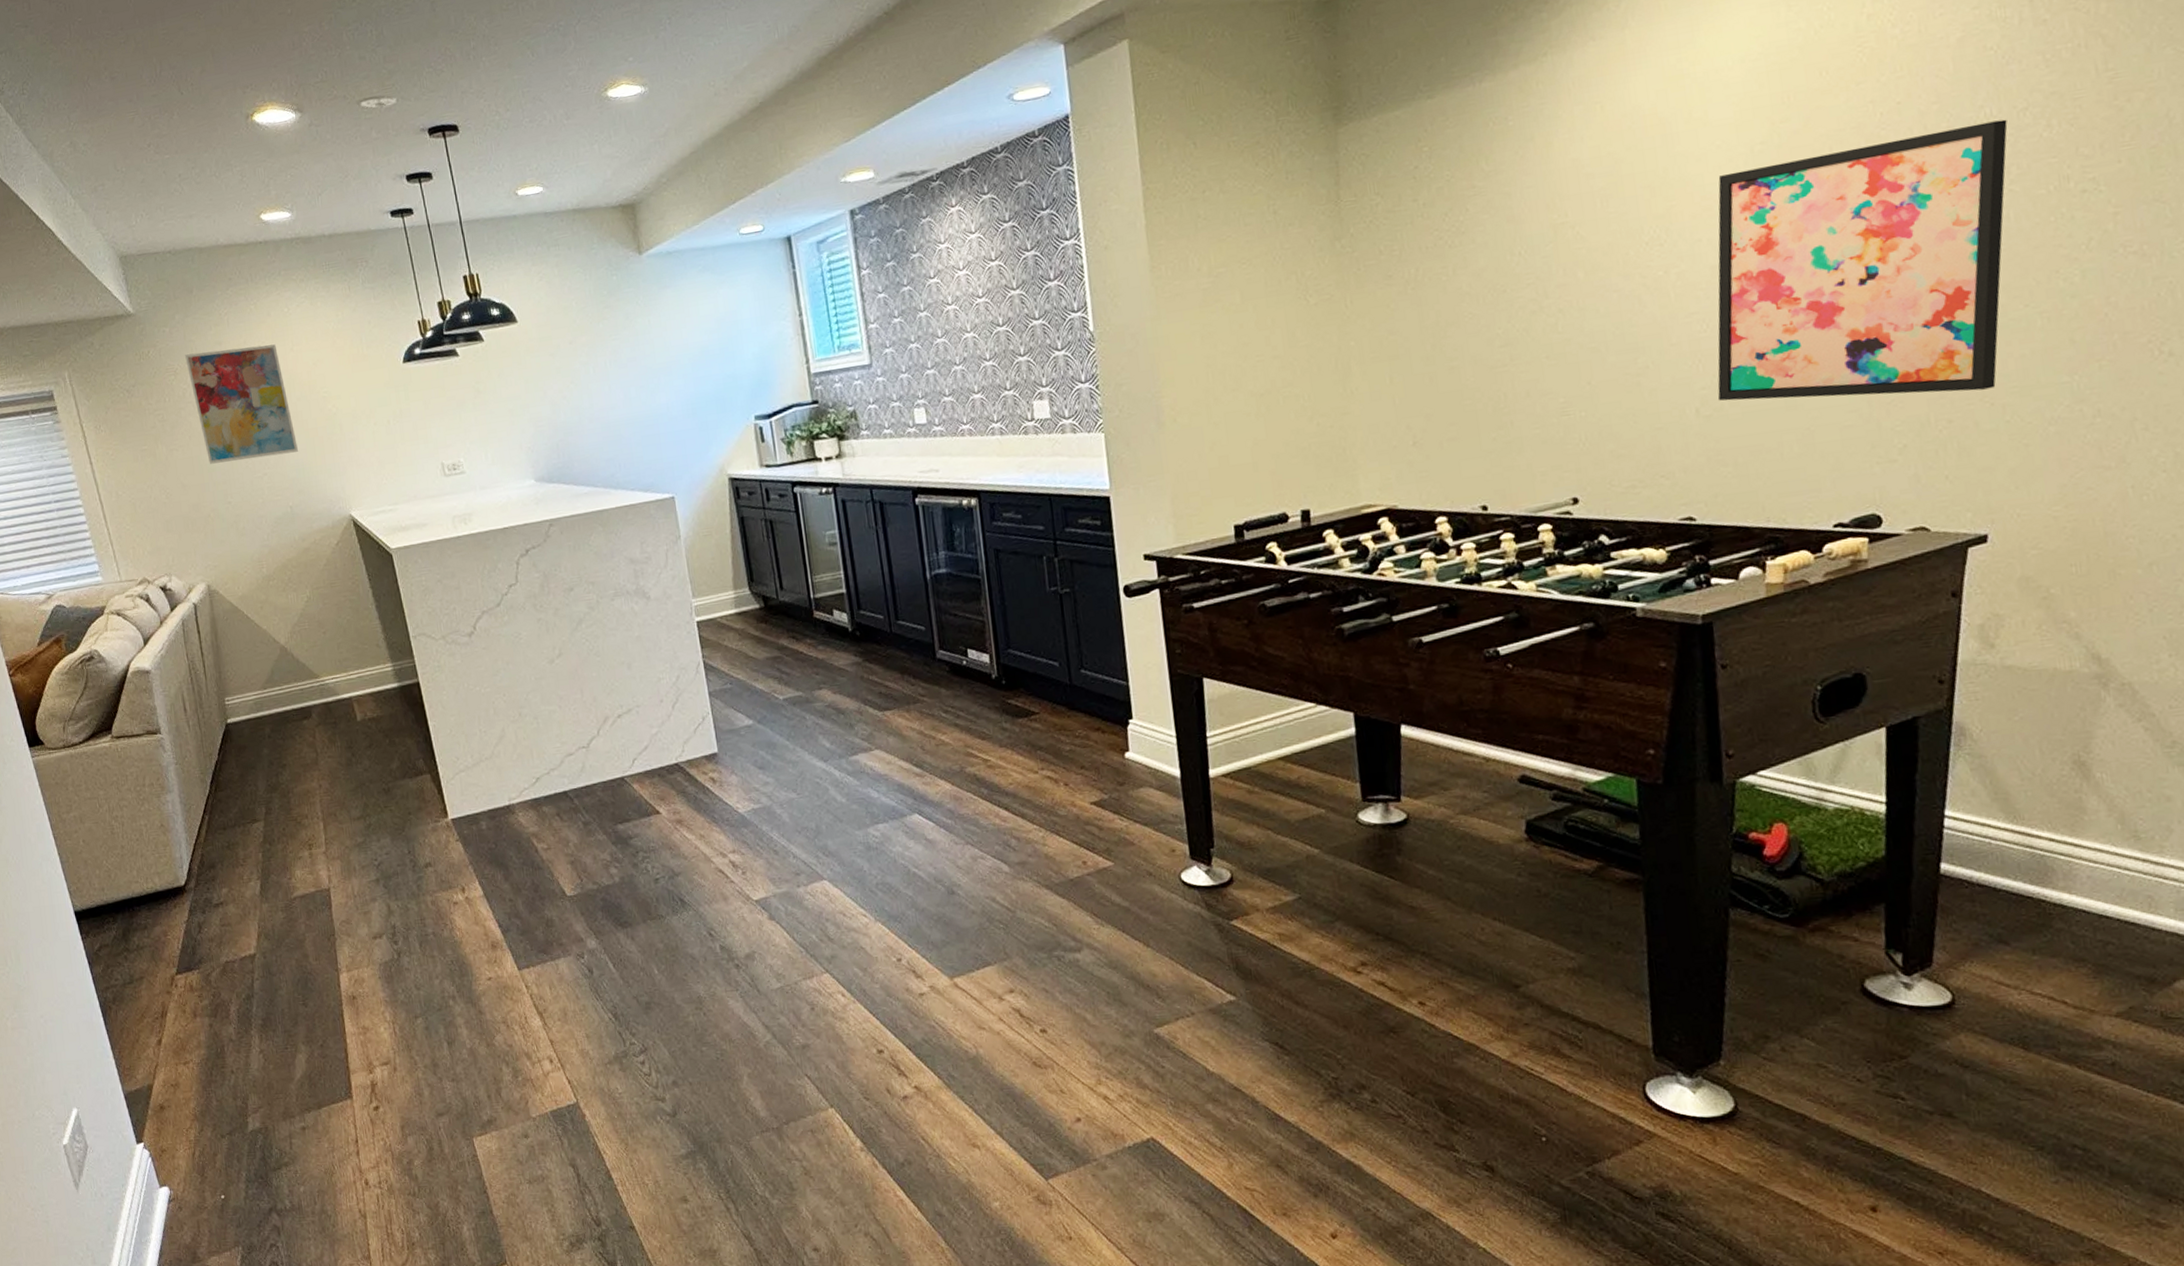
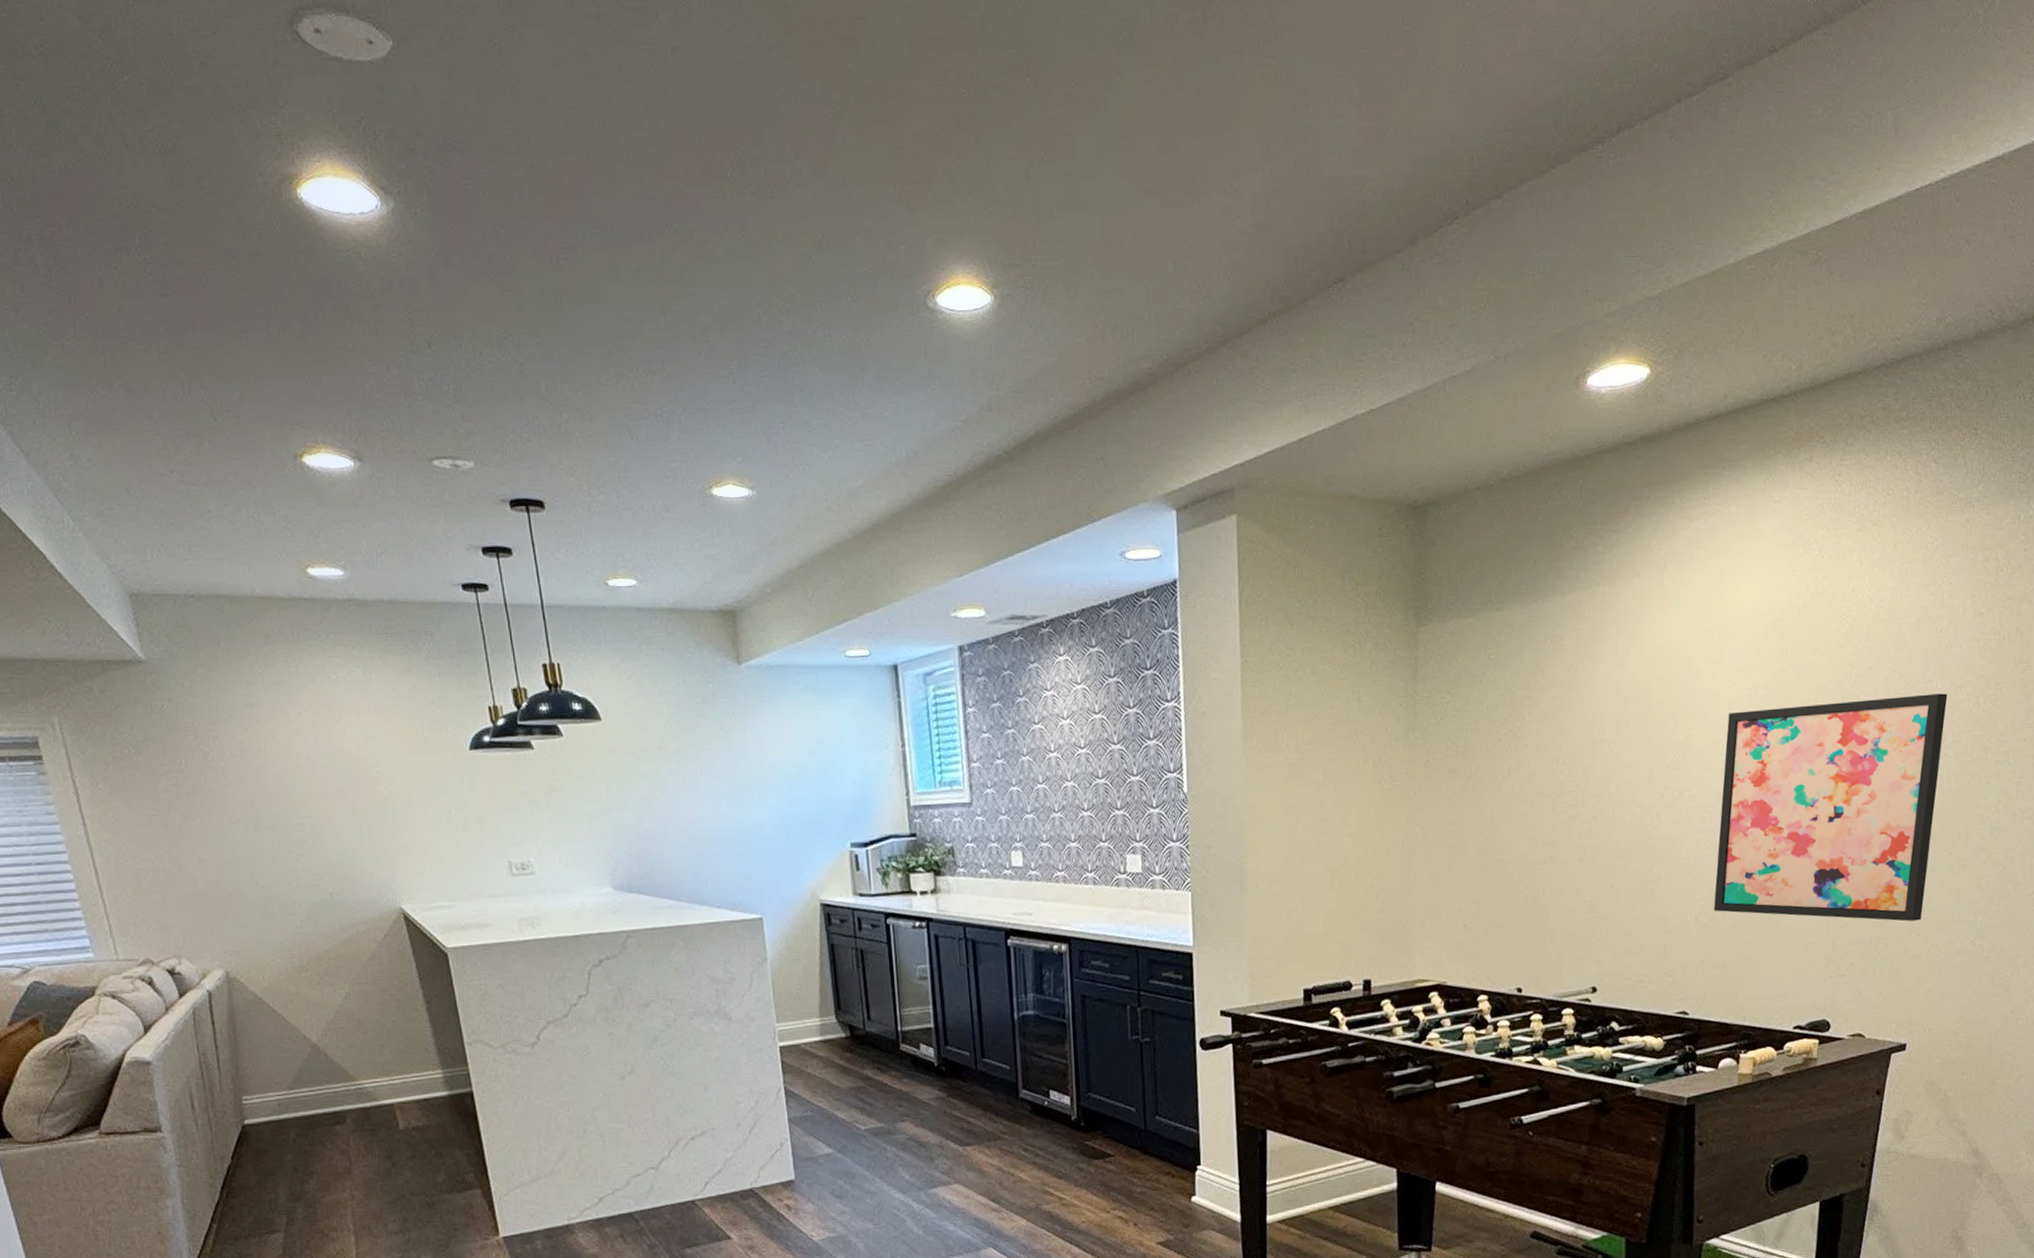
wall art: present [185,344,299,464] -> none [208,713,343,839]

